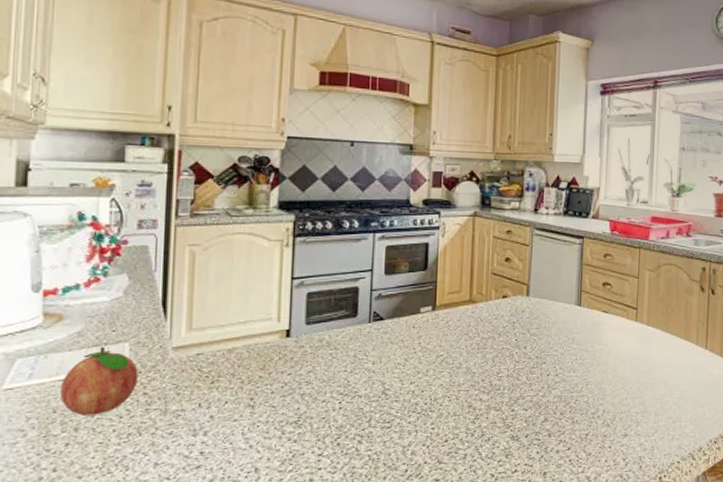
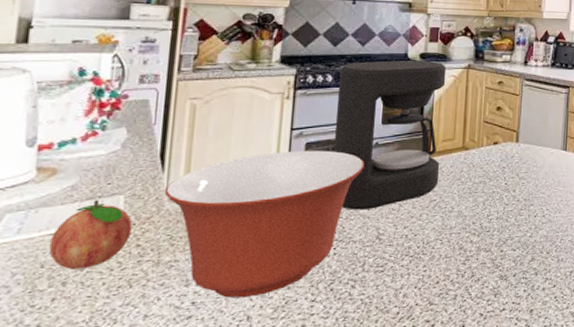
mixing bowl: none [168,301,368,450] -> present [164,150,365,298]
coffee maker: none [335,207,451,364] -> present [333,60,447,210]

